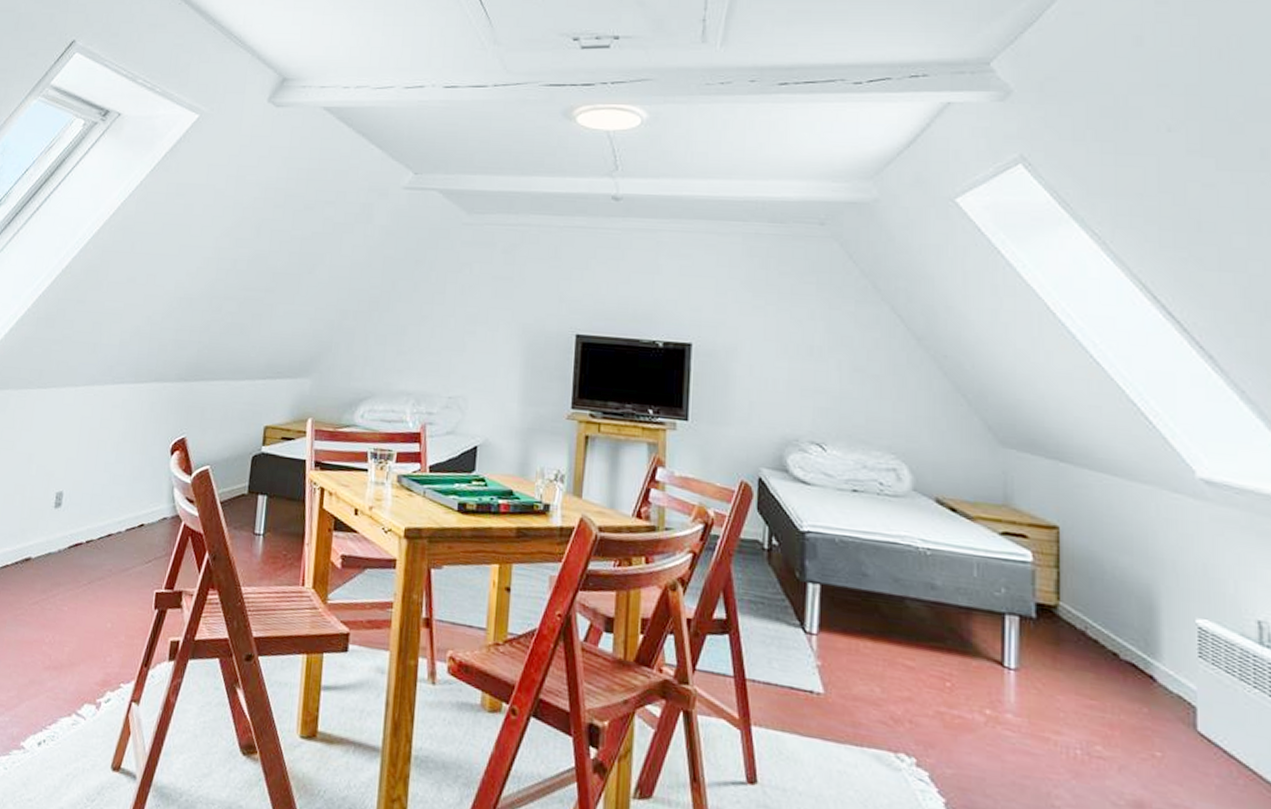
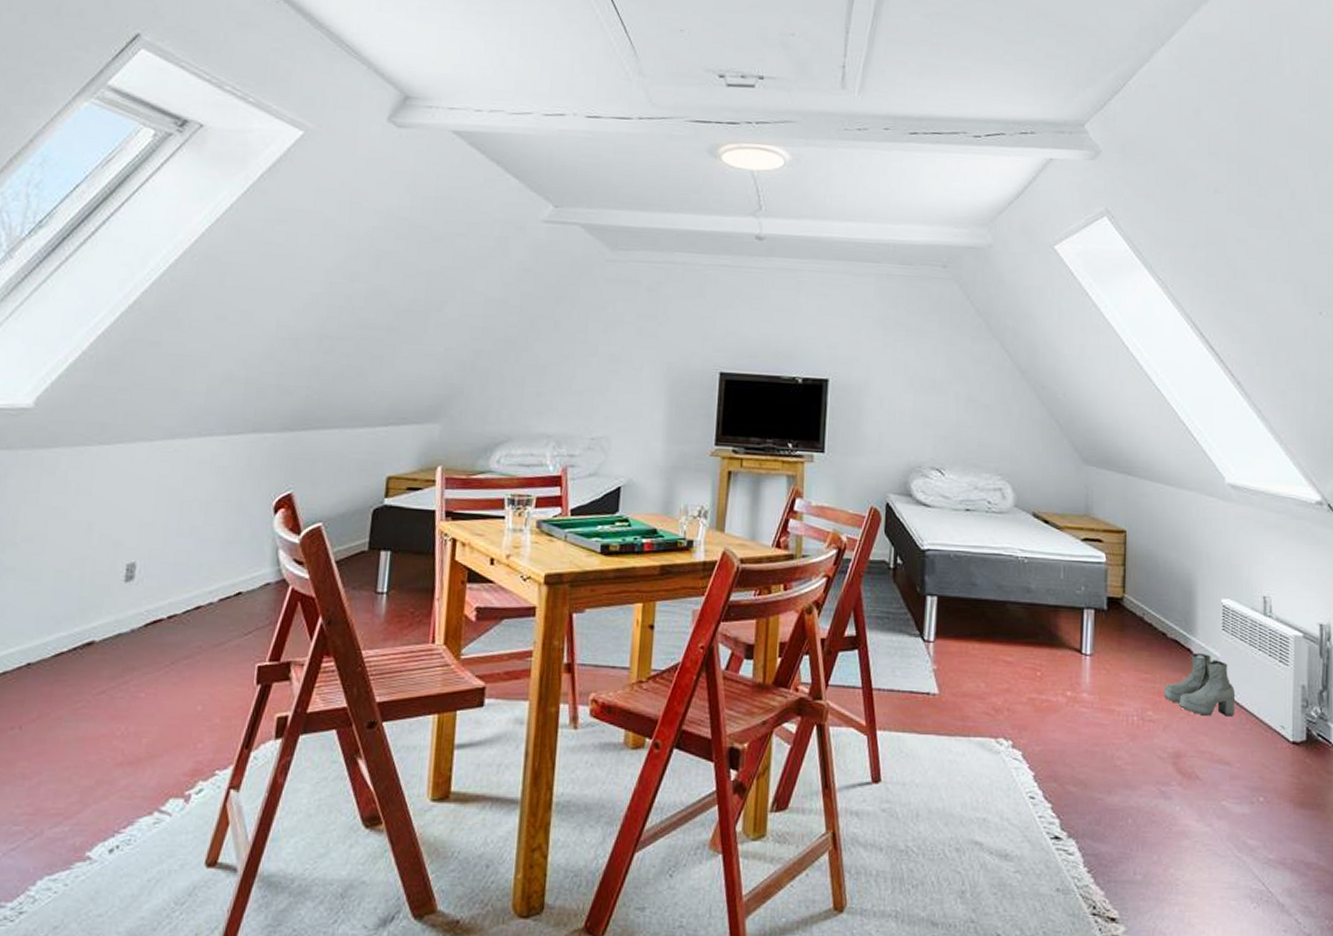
boots: none [1117,682,1222,767] -> present [1163,653,1236,717]

